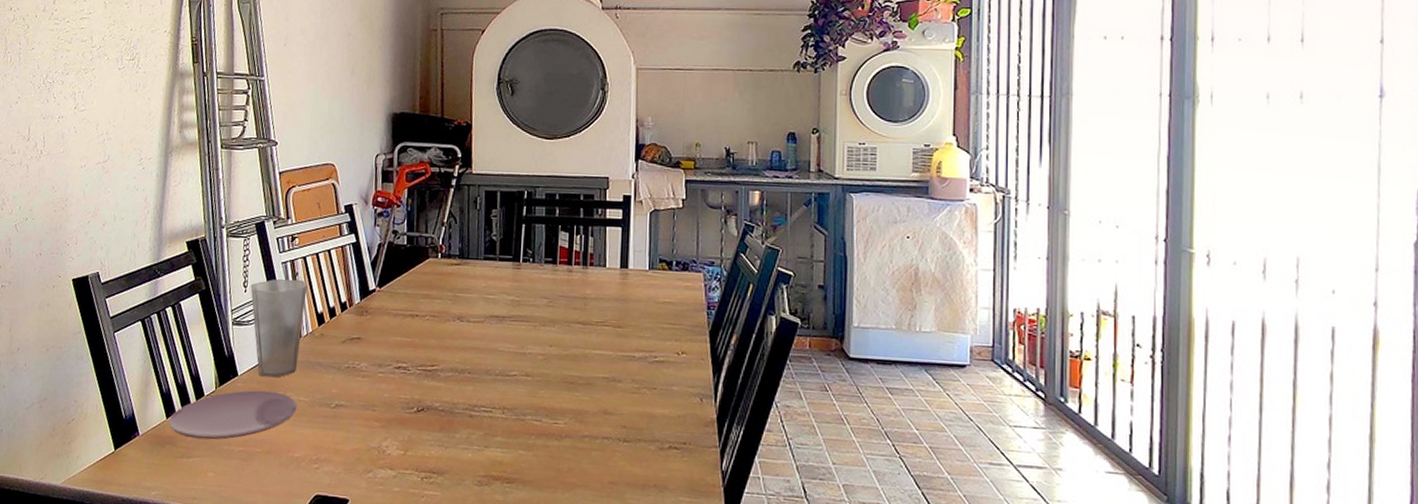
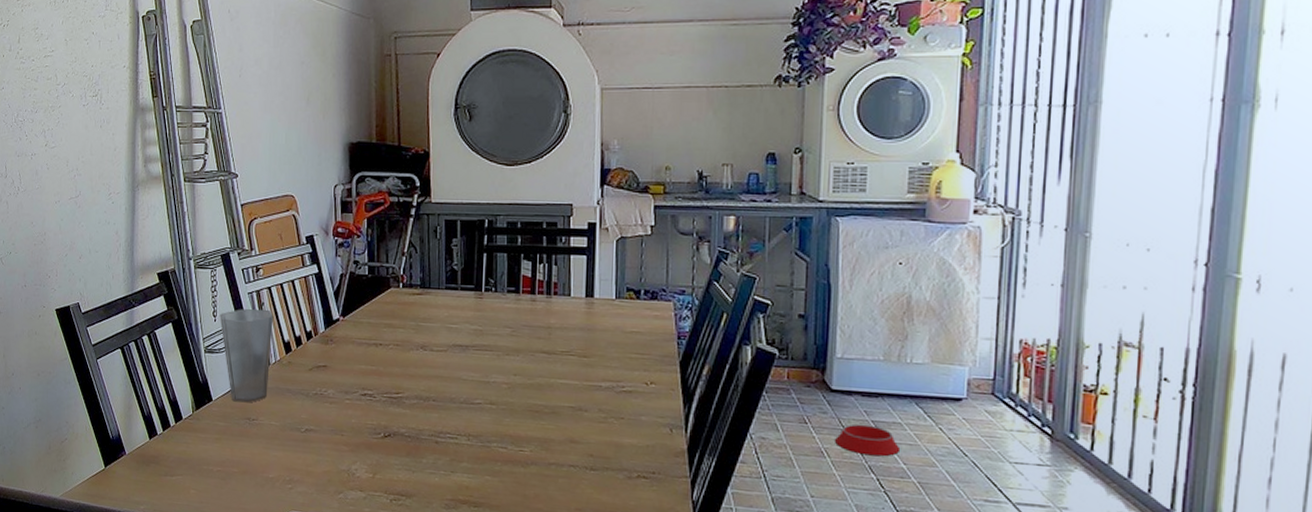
plate: present [168,390,298,440] -> none [152,414,270,460]
pet bowl: none [854,391,913,423] -> present [835,424,901,457]

